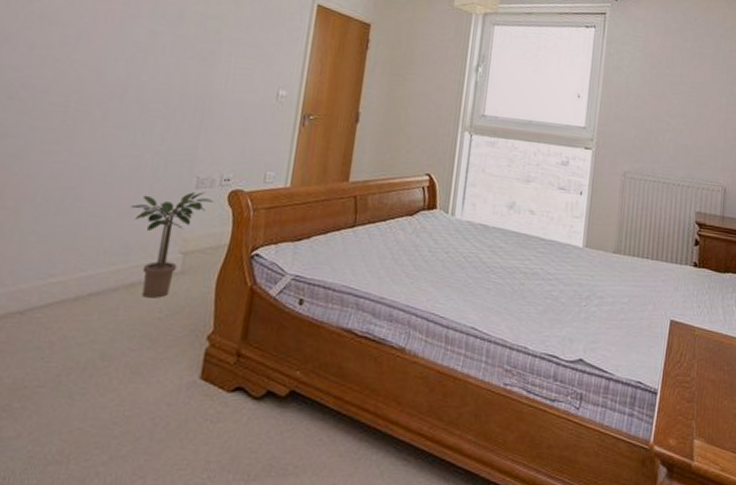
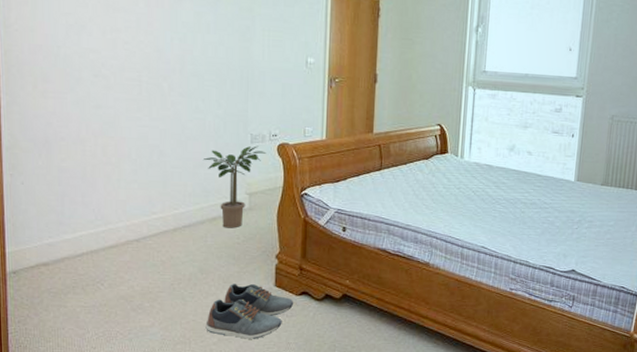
shoe: none [94,375,224,456] -> present [205,284,294,339]

